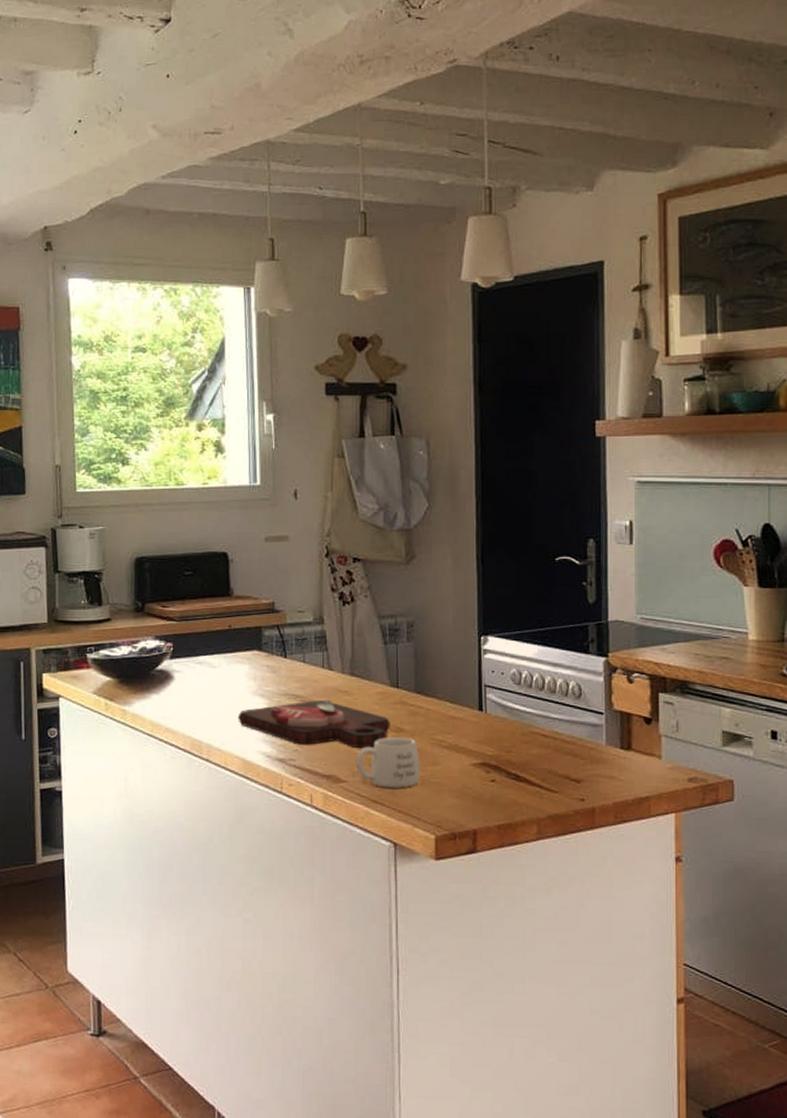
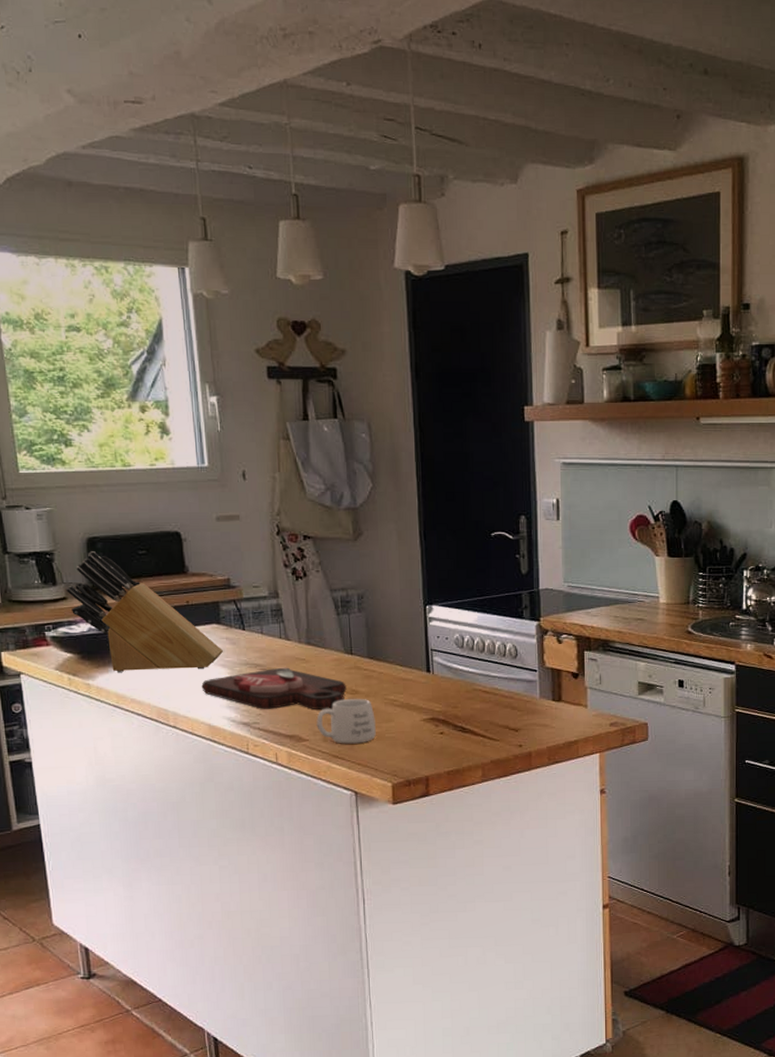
knife block: none [111,571,262,699] -> present [66,551,223,672]

